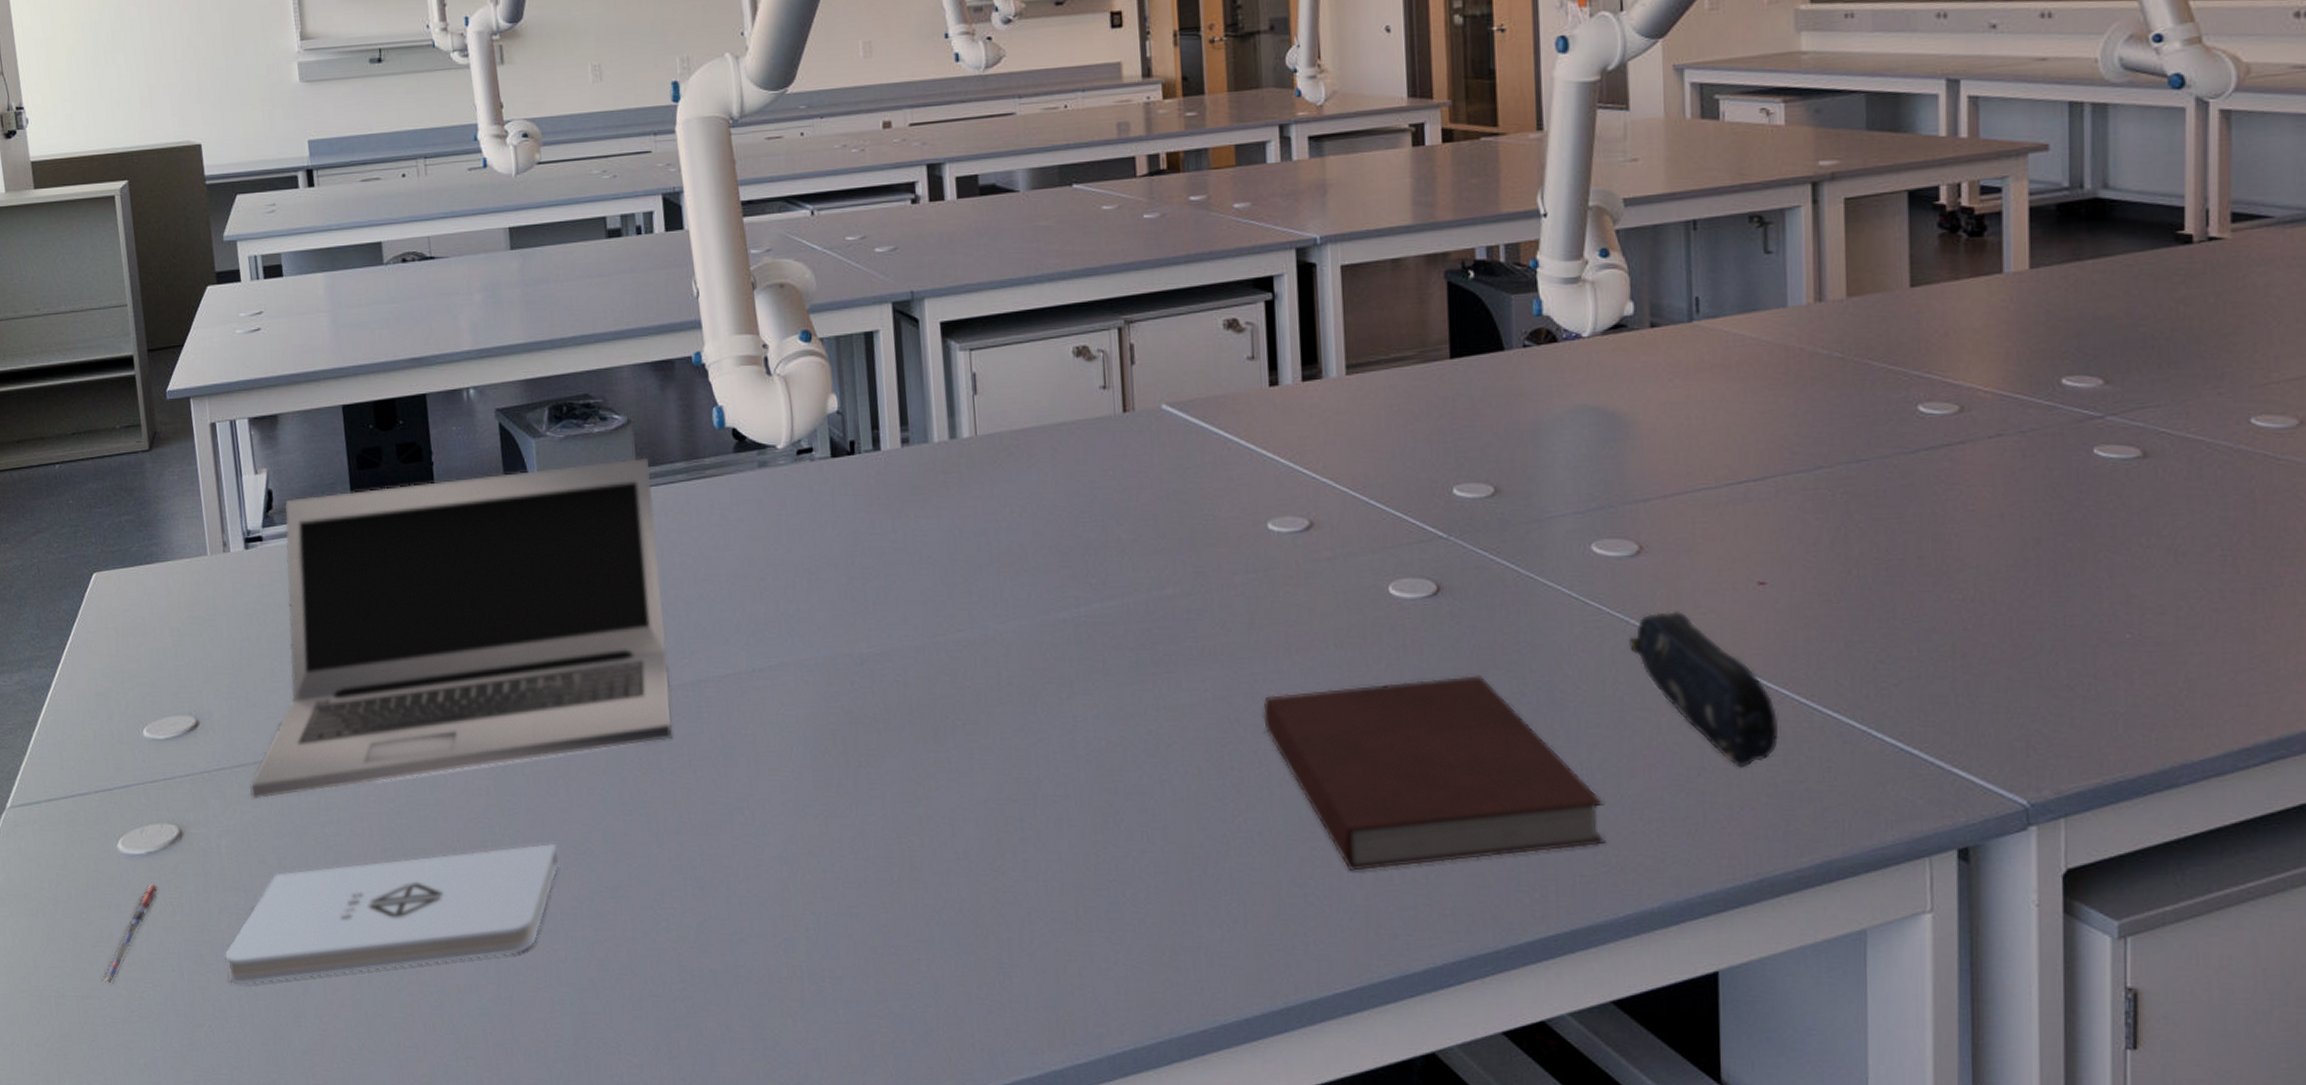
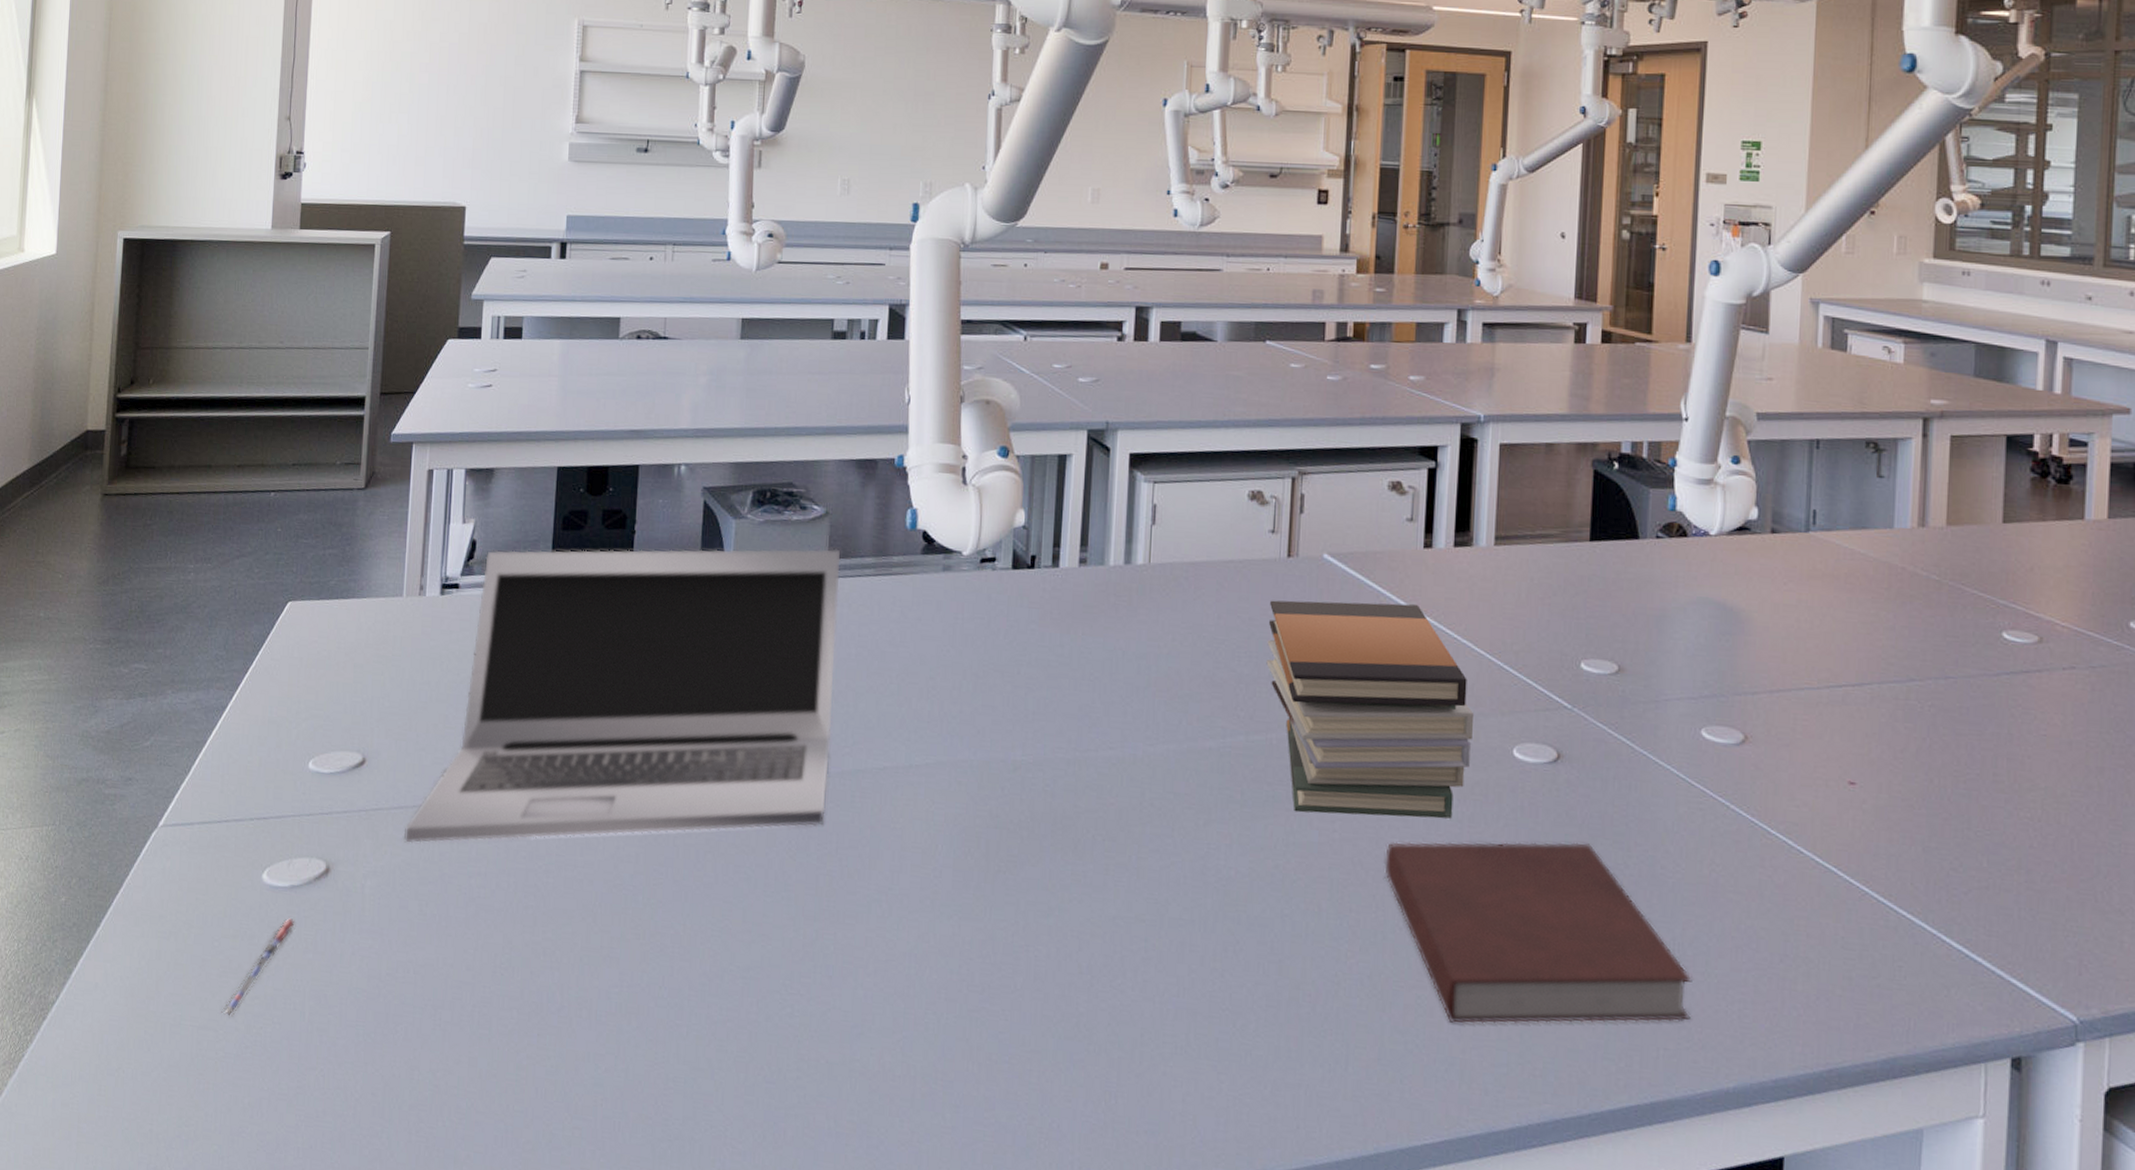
notepad: present [224,843,560,985] -> none [349,916,696,1031]
book stack: none [1110,447,1344,675] -> present [1266,600,1475,819]
pencil case: present [1629,610,1779,768] -> none [1728,800,1858,959]

